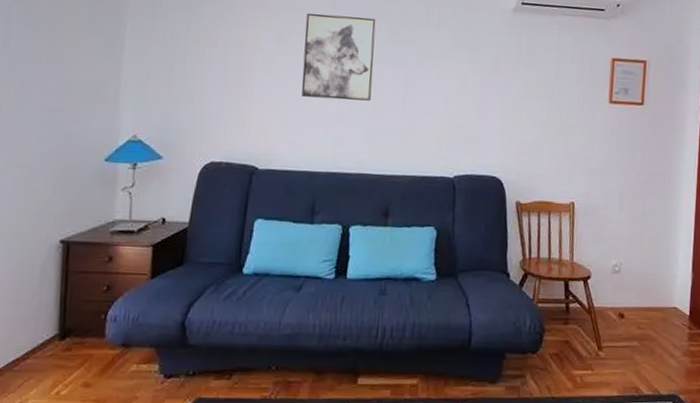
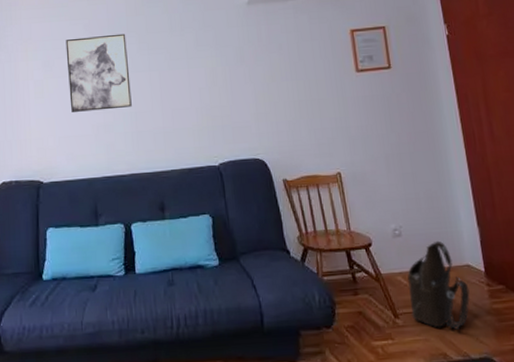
shoulder bag: none [614,281,672,367] -> present [407,240,470,330]

